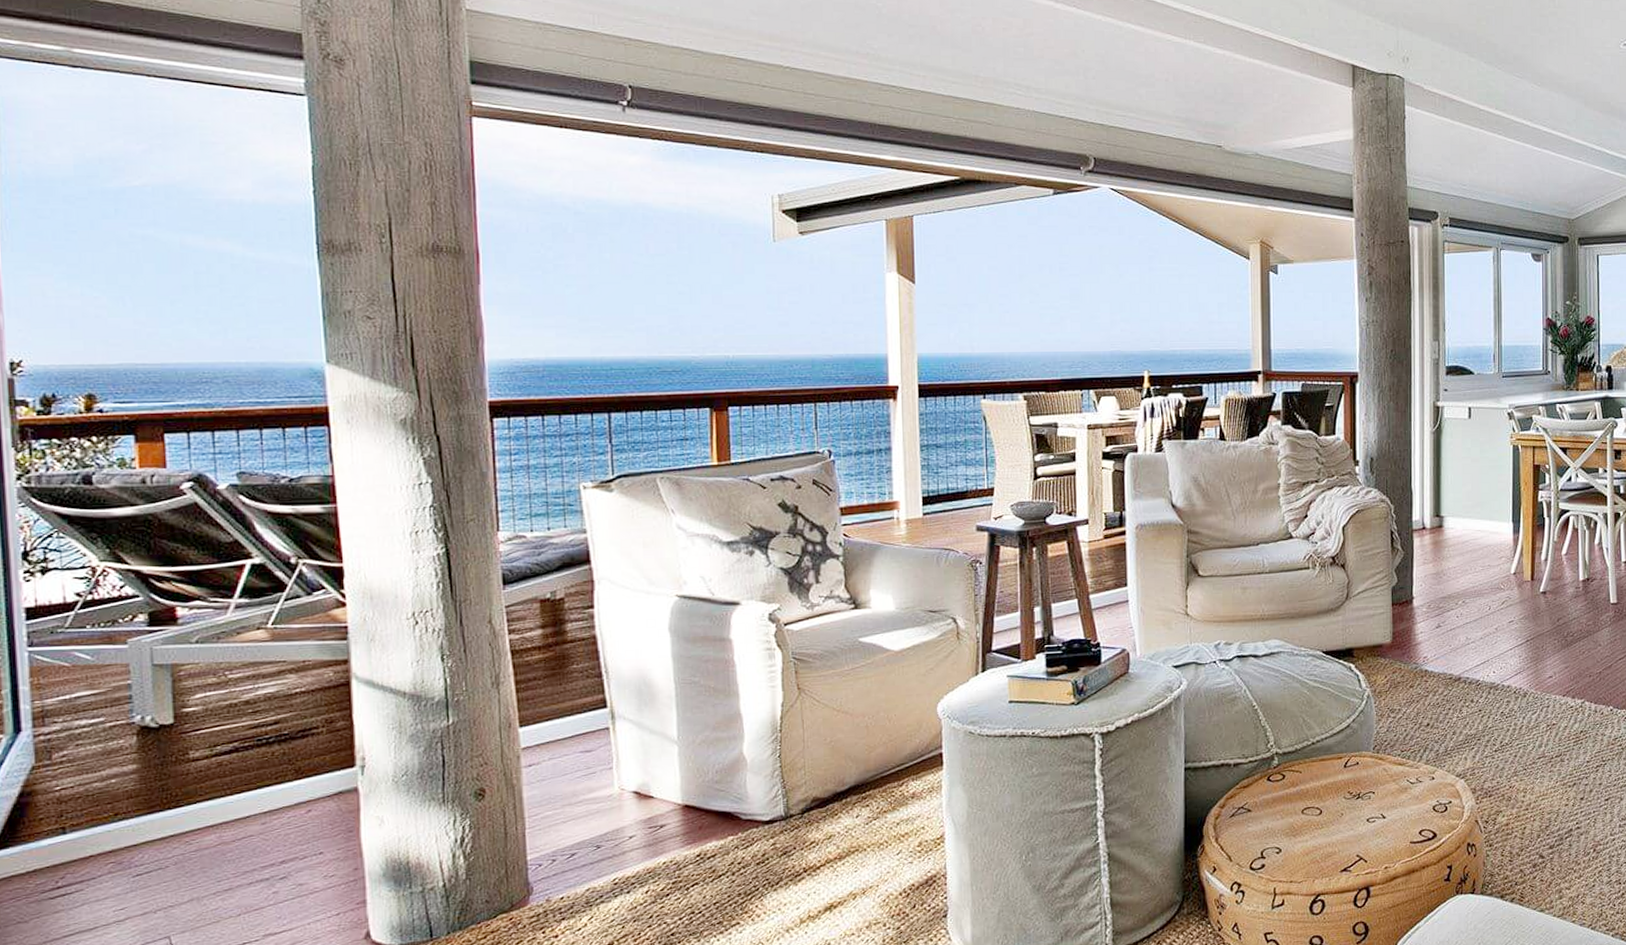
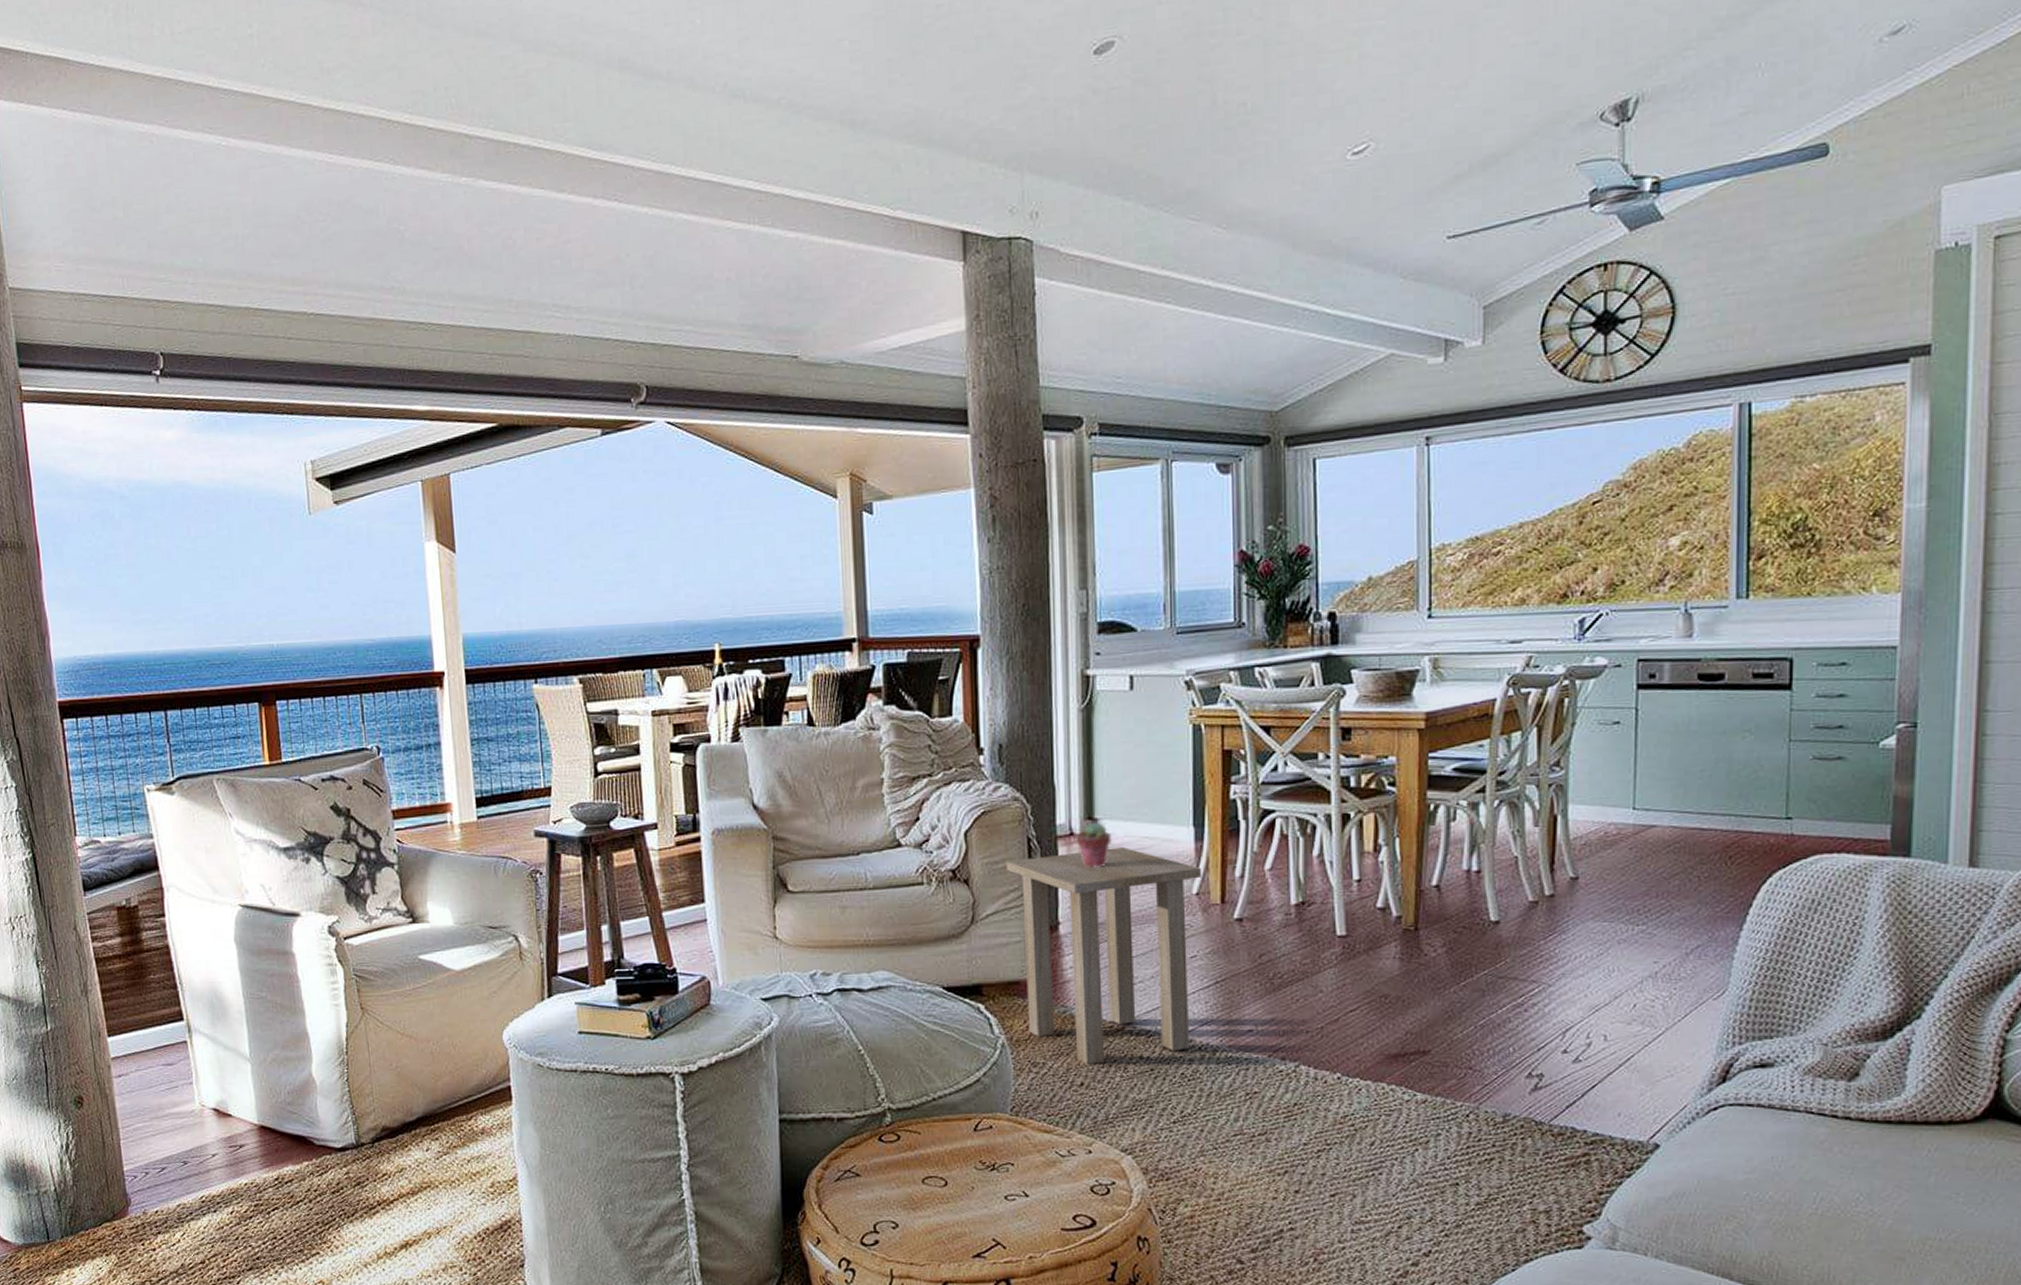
side table: none [1374,538,1517,709] -> present [1006,847,1201,1064]
potted succulent: none [1428,519,1454,554] -> present [1076,822,1112,868]

